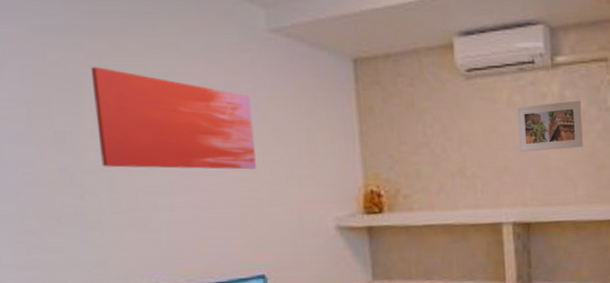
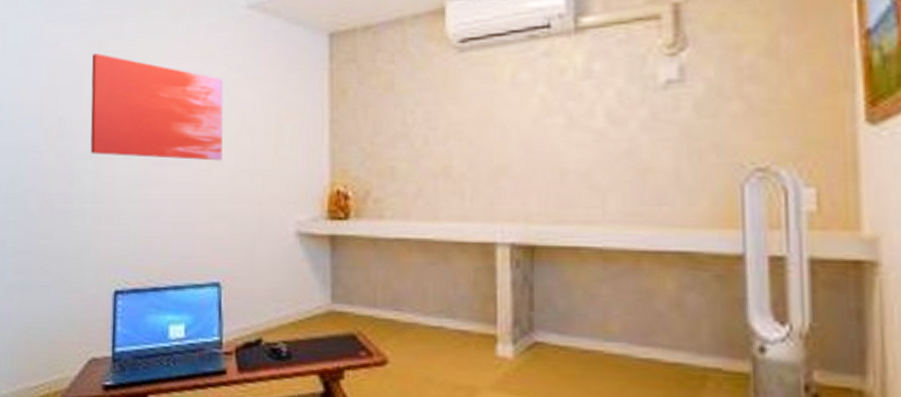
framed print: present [516,100,583,152] -> none [523,75,618,148]

